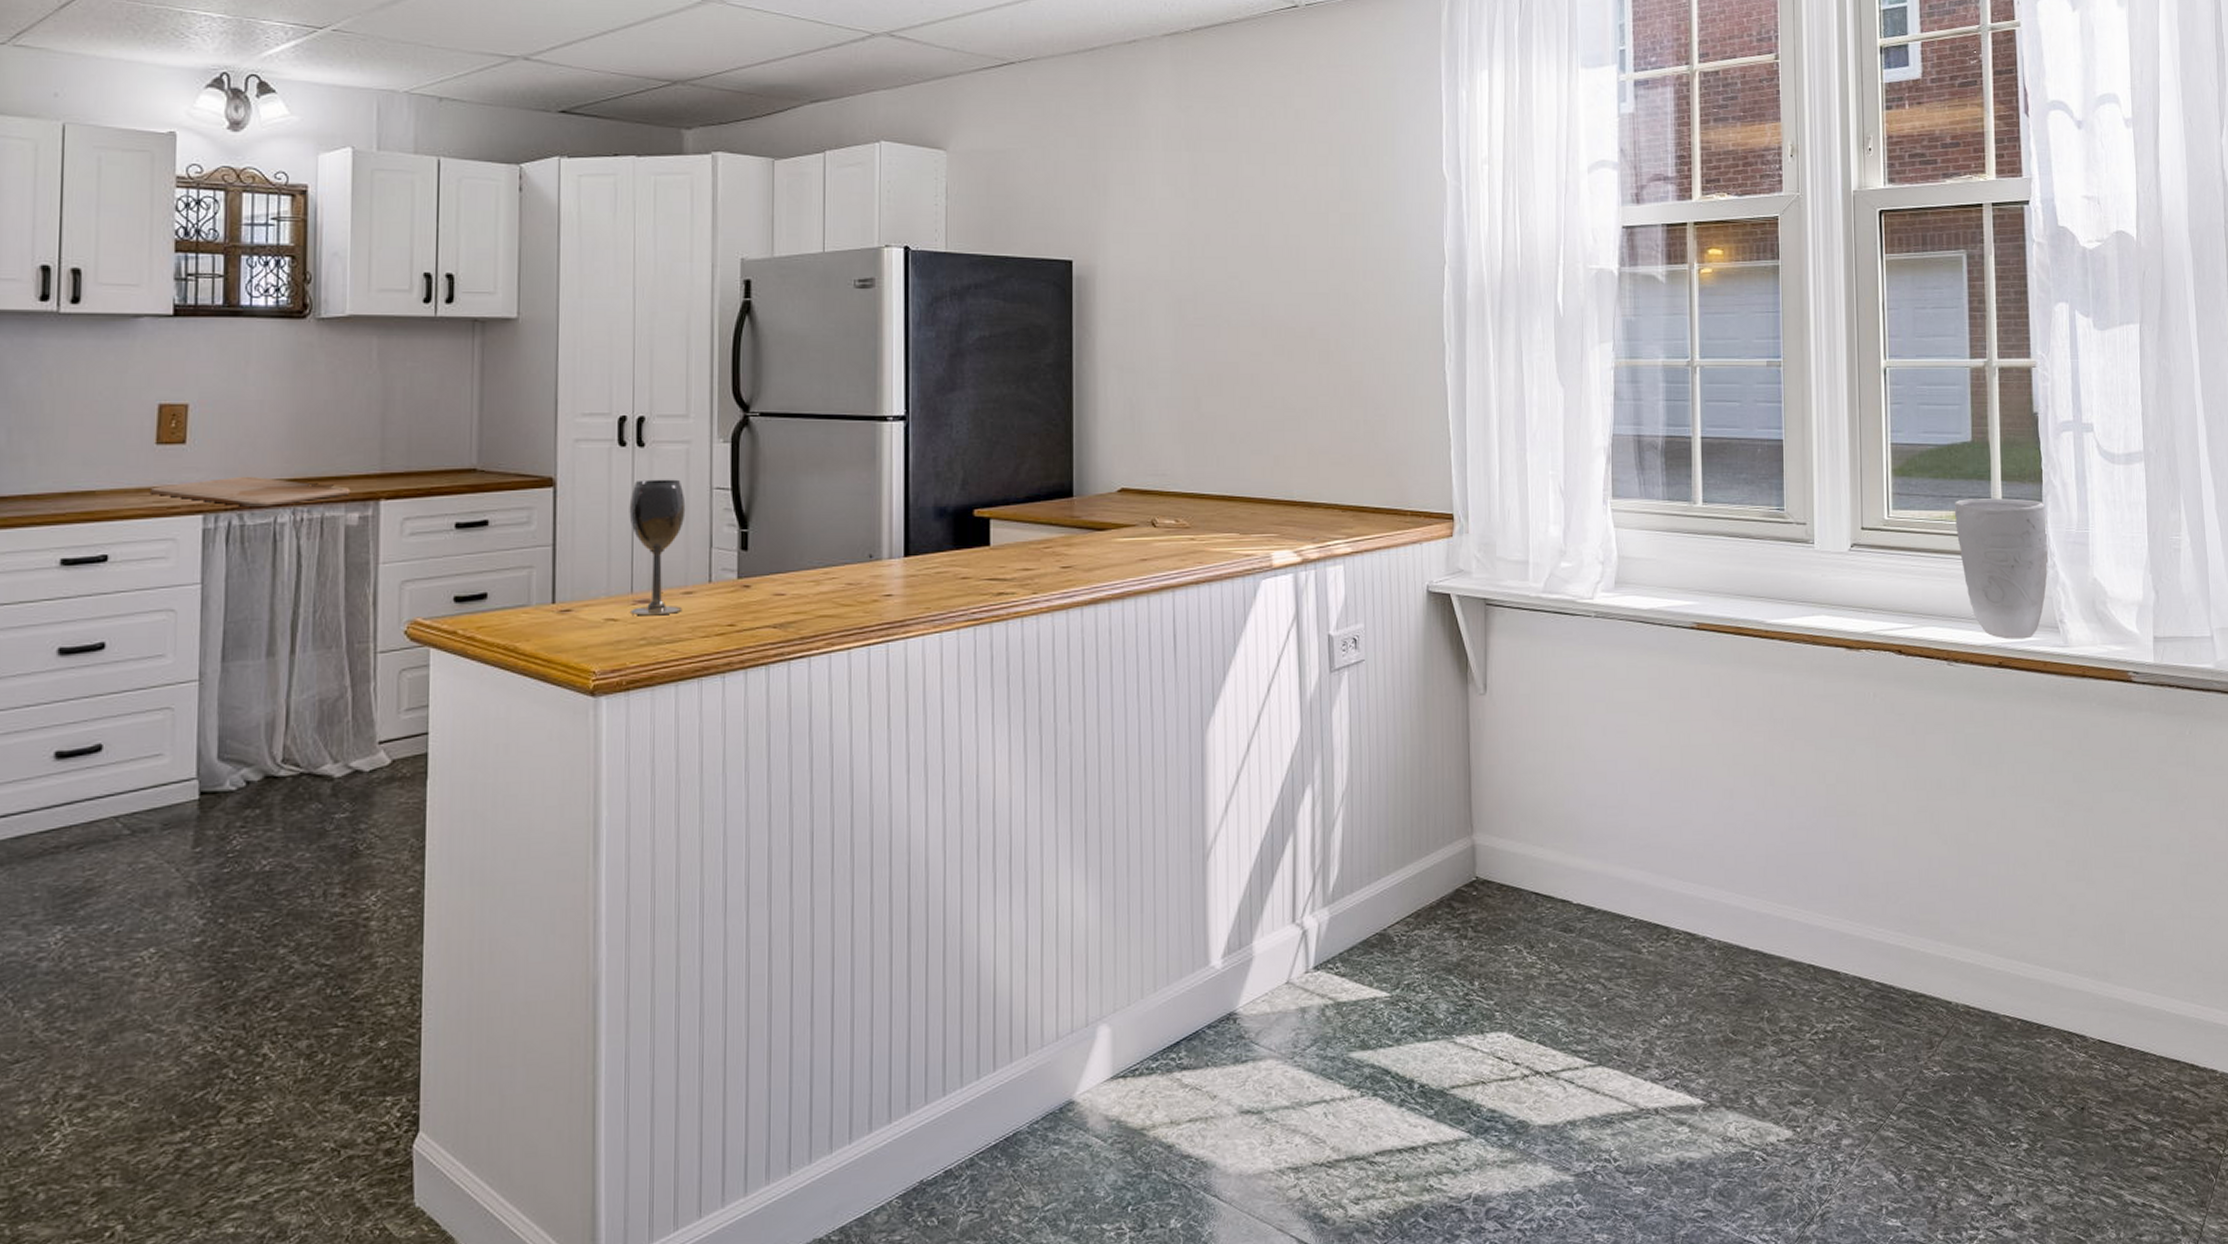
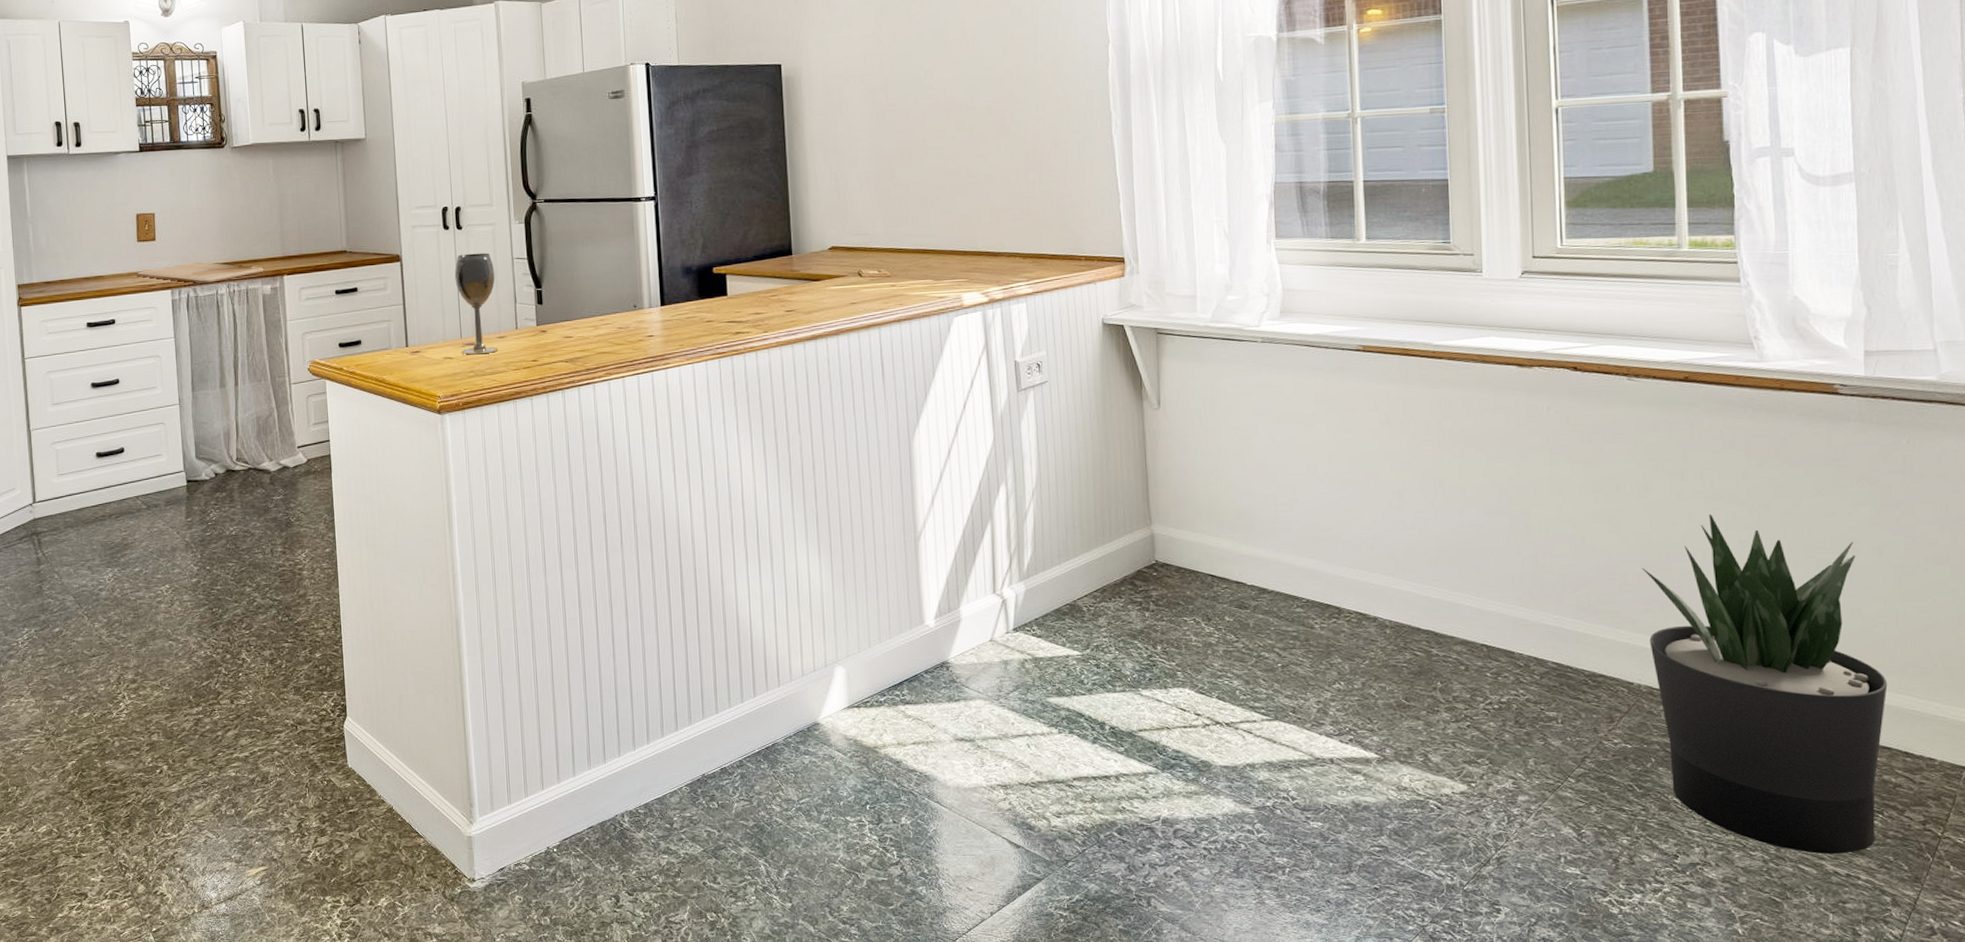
vase: present [1954,498,2048,640] -> none [1634,223,1741,356]
planter: none [1960,812,2176,1183] -> present [1642,514,1888,854]

